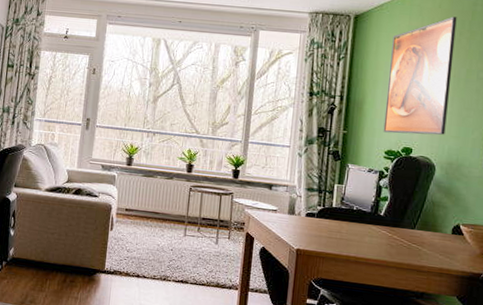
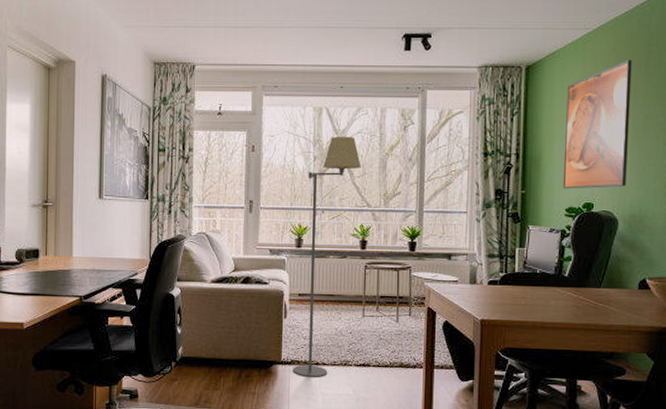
floor lamp: none [114,66,193,289] -> present [293,136,361,377]

